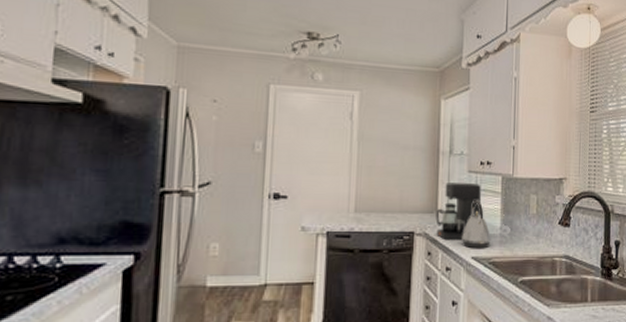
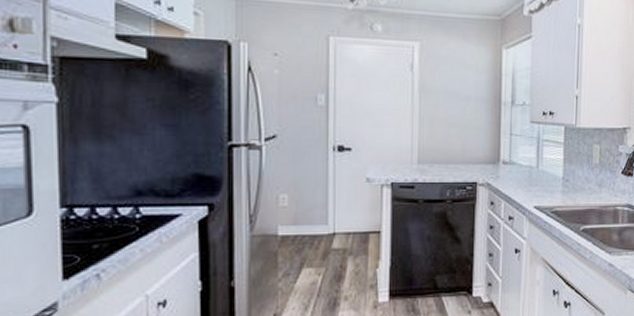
coffee maker: present [435,182,481,241] -> none [498,132,544,191]
kettle: present [461,200,492,249] -> none [523,151,555,199]

